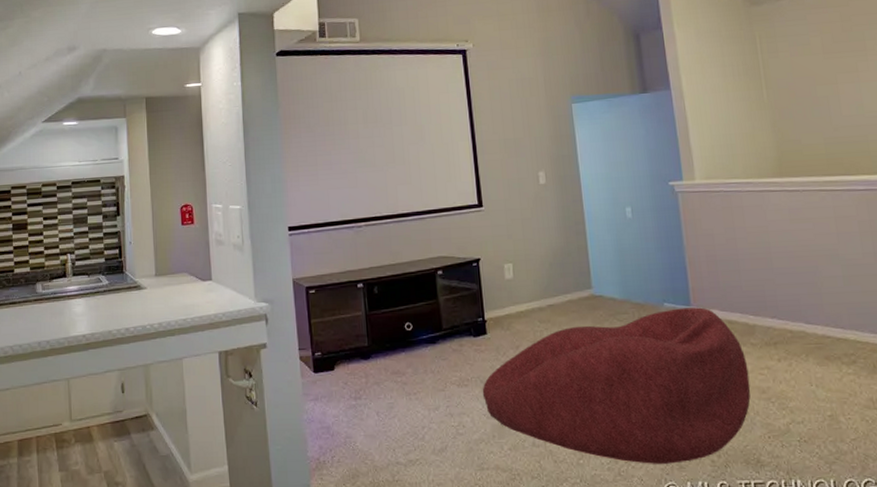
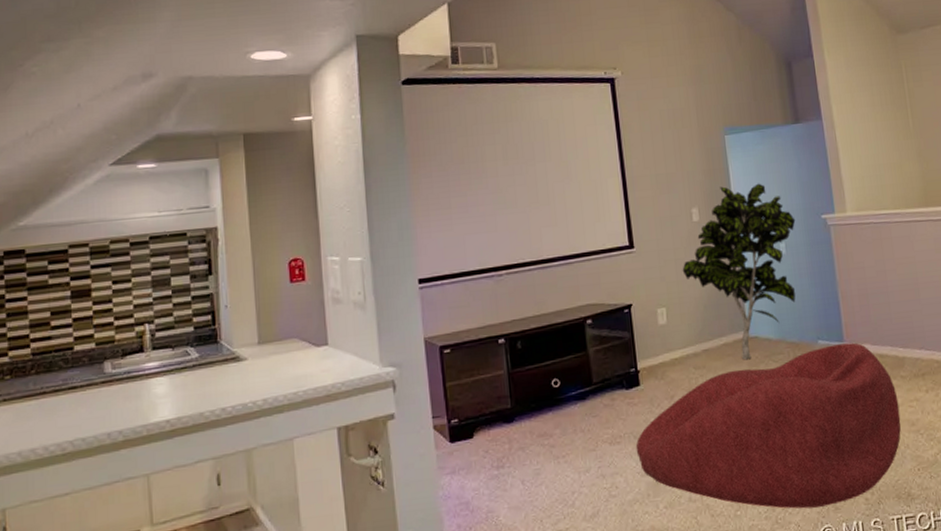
indoor plant: none [528,149,642,317] -> present [682,183,796,360]

